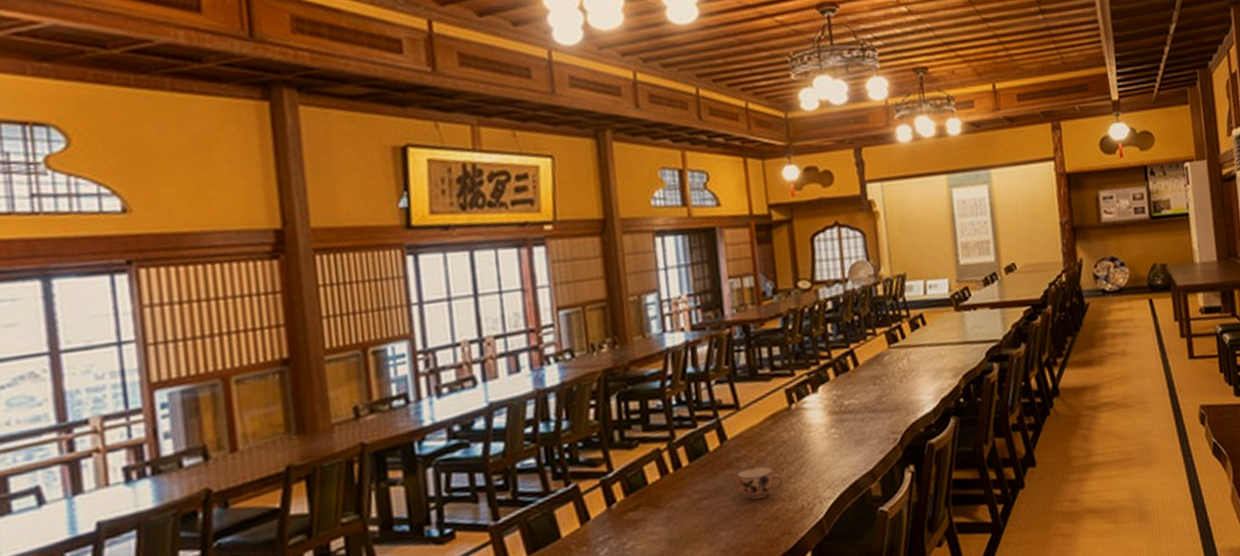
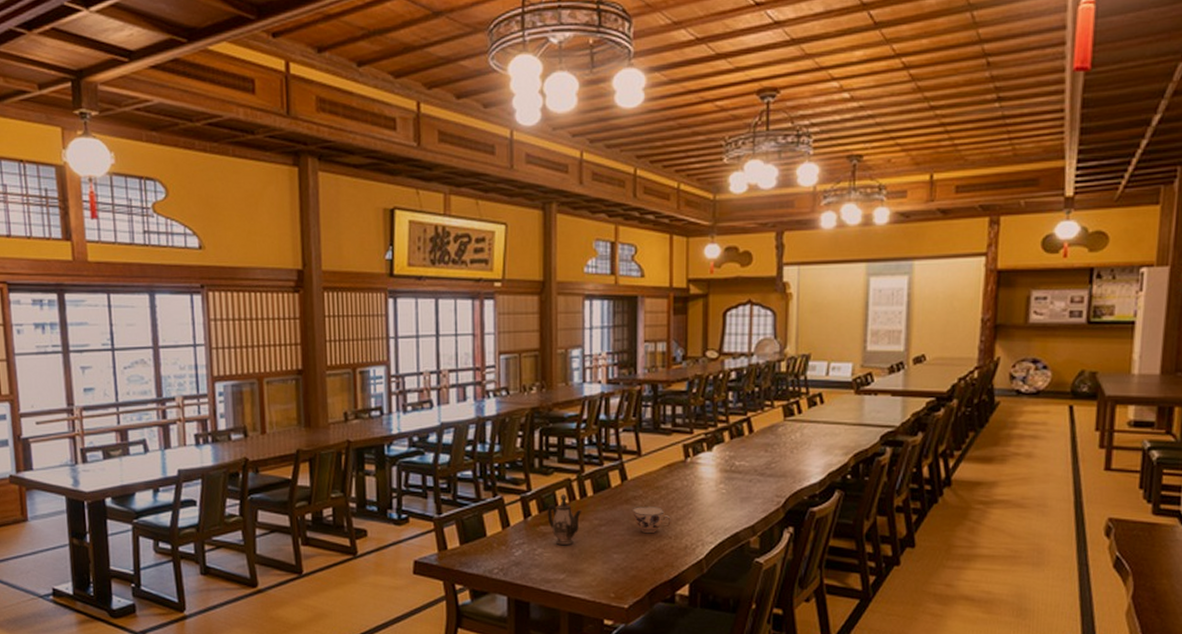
teapot: none [635,468,678,533] -> present [547,493,582,546]

